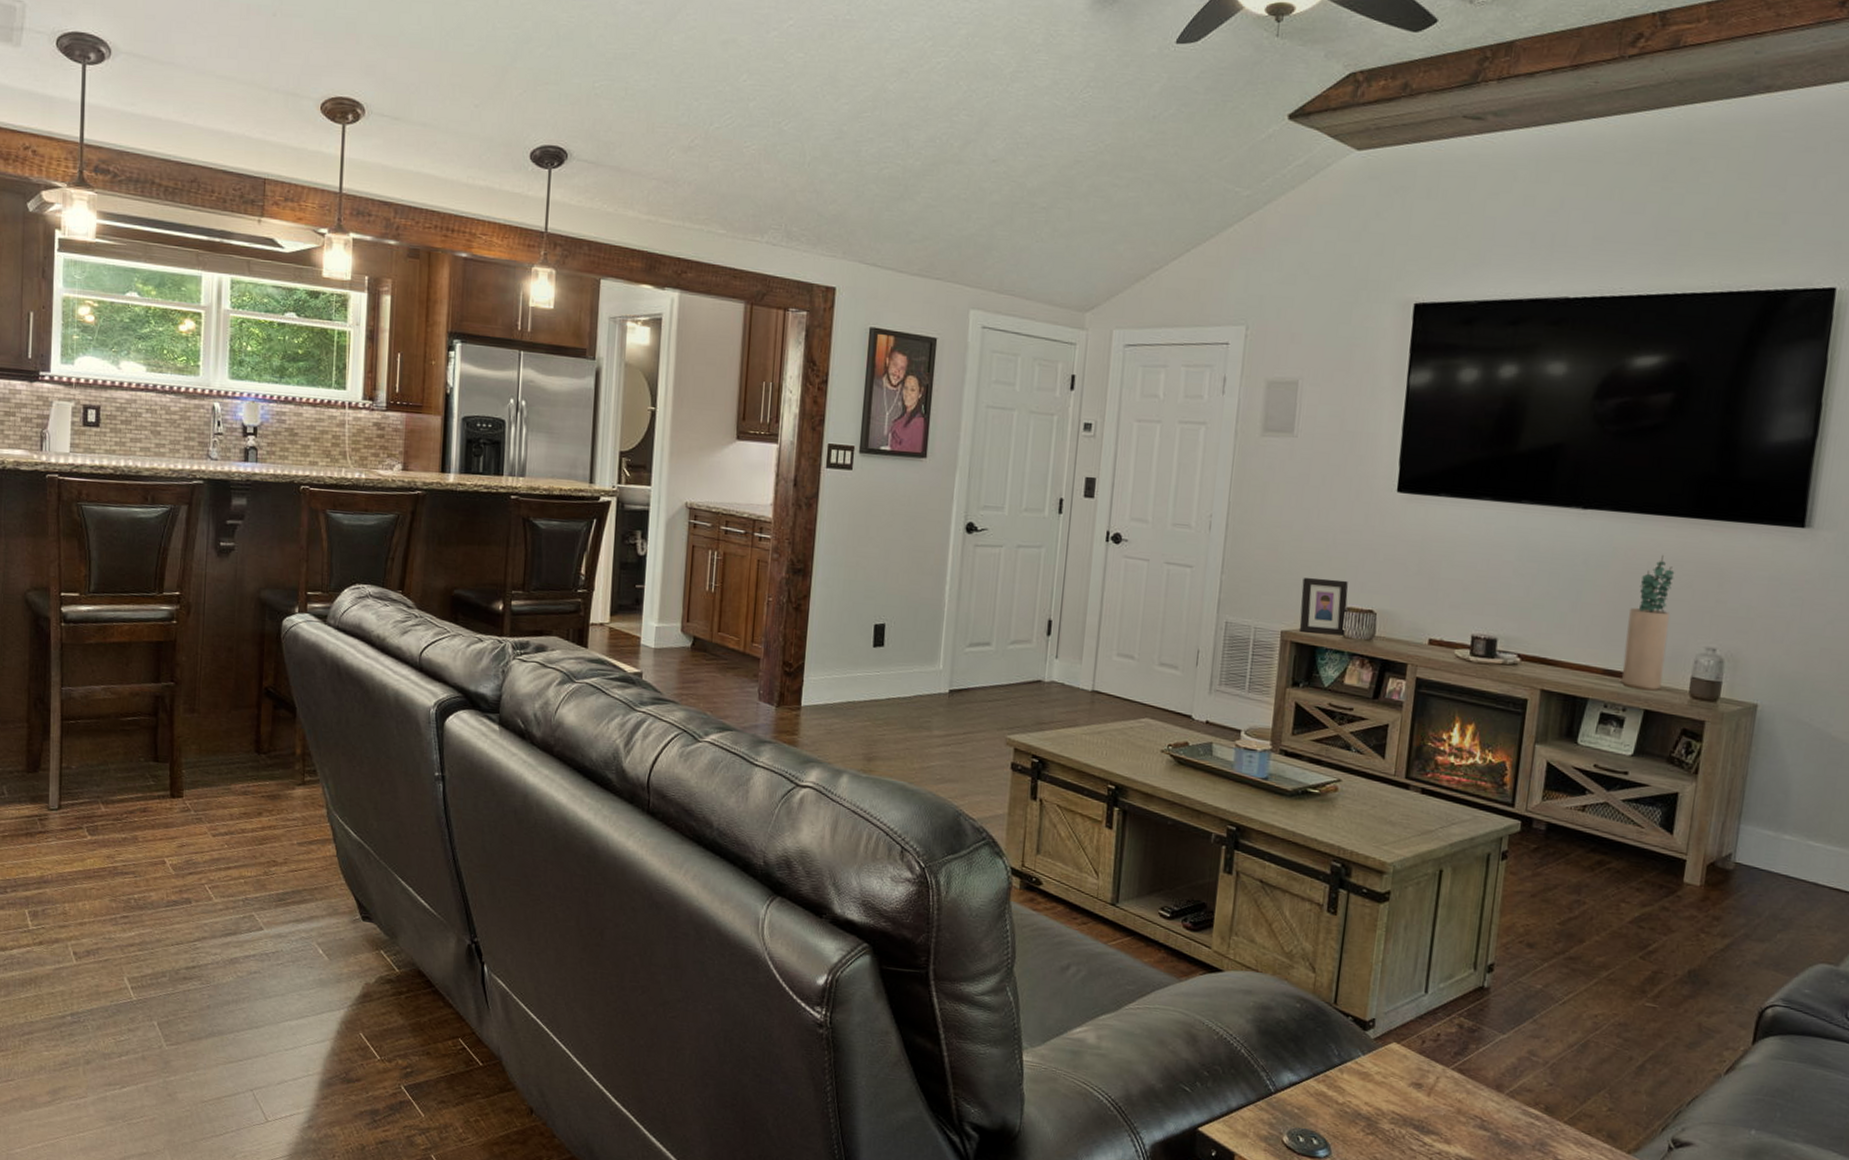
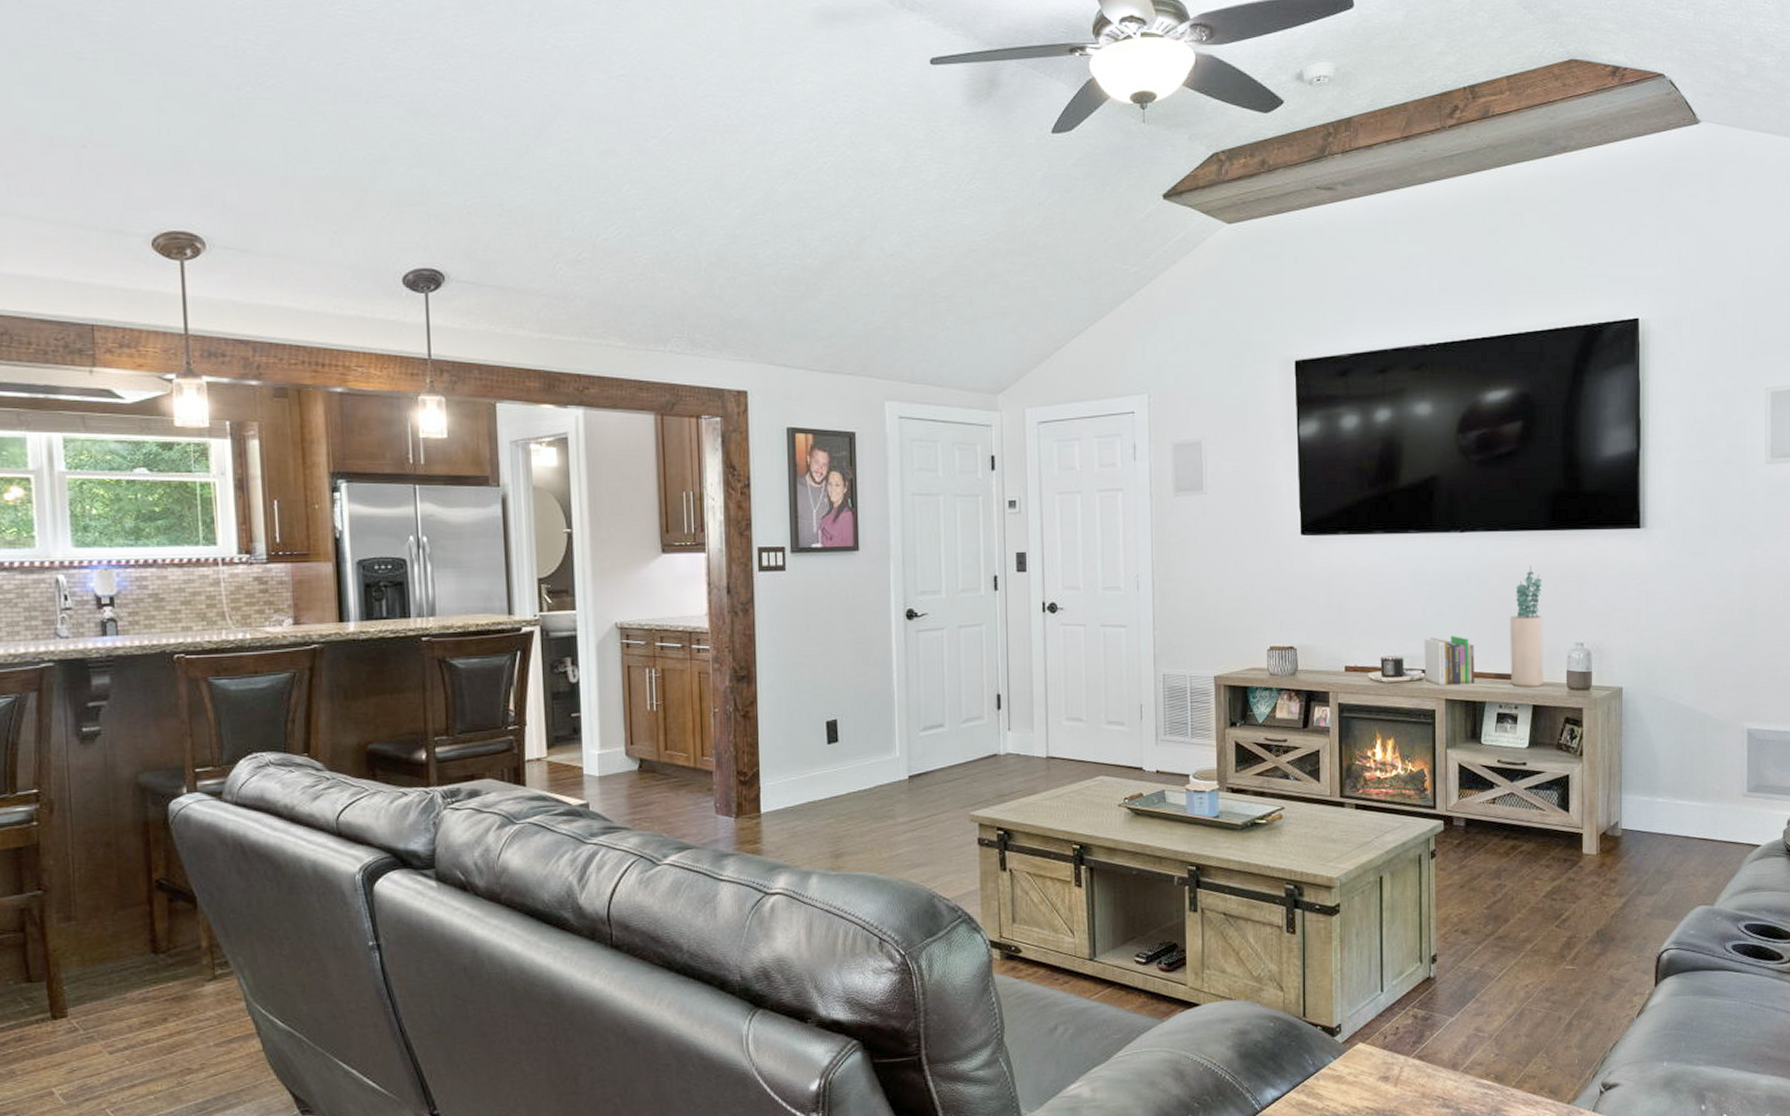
picture frame: present [1299,577,1348,636] -> none [1228,622,1271,675]
books: none [1520,620,1583,678] -> present [1424,635,1474,686]

